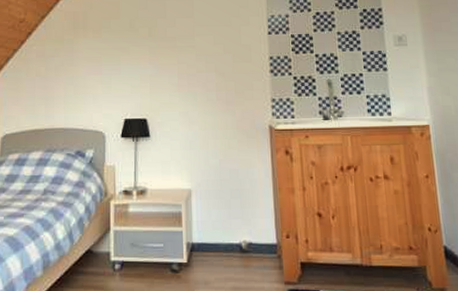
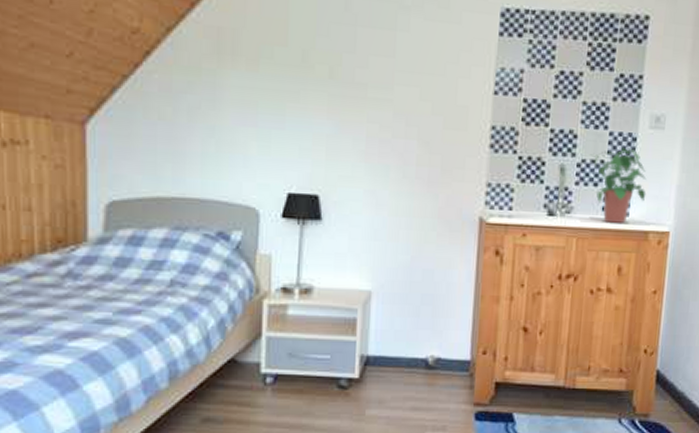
potted plant: none [354,62,403,121] -> present [594,147,647,223]

